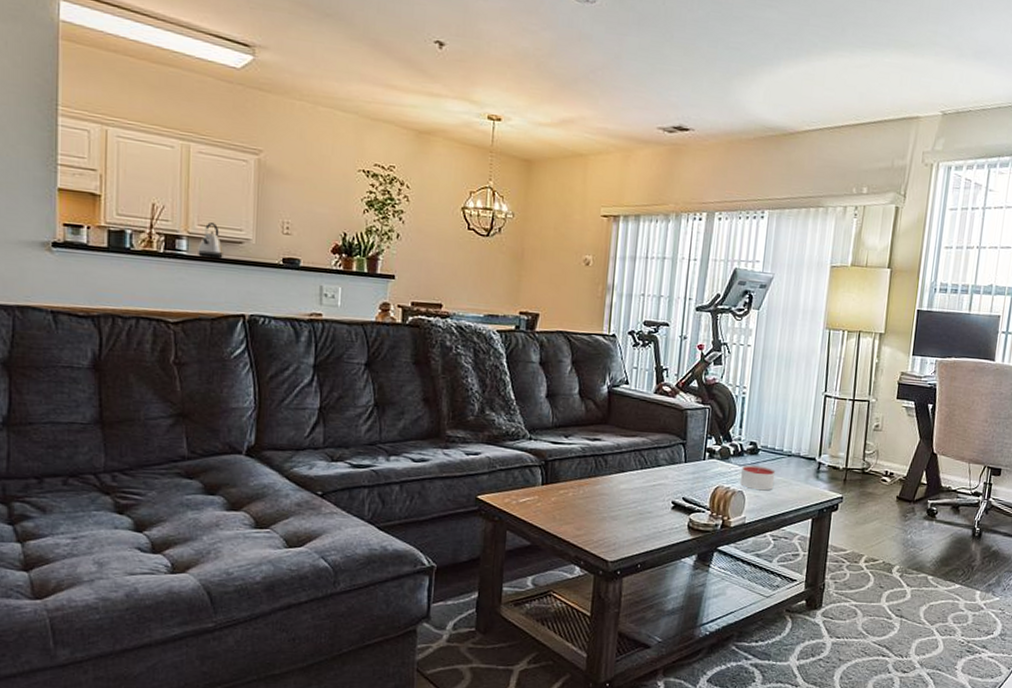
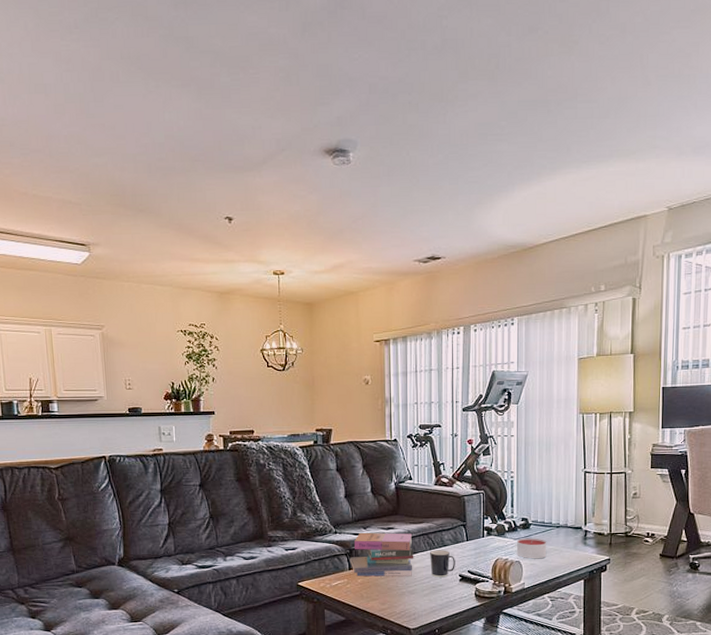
kettle: present [196,221,225,260] -> none [65,386,86,416]
books: none [543,441,623,498] -> present [349,532,414,577]
mug: none [639,470,669,504] -> present [430,550,455,578]

